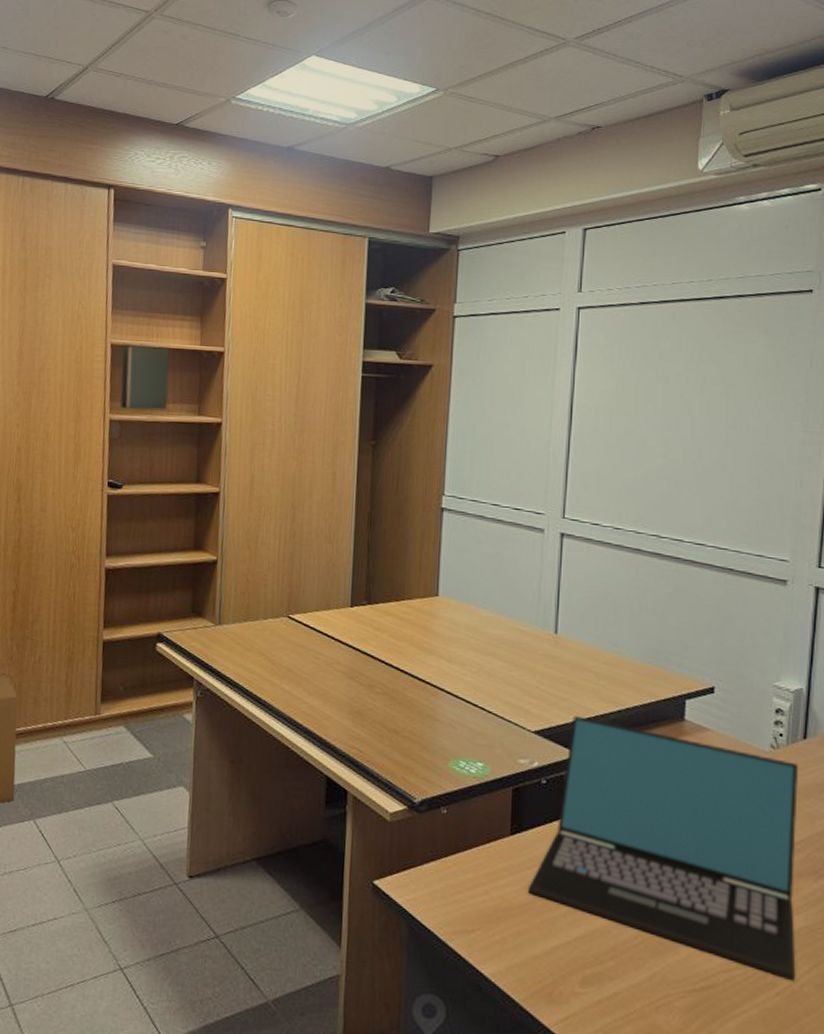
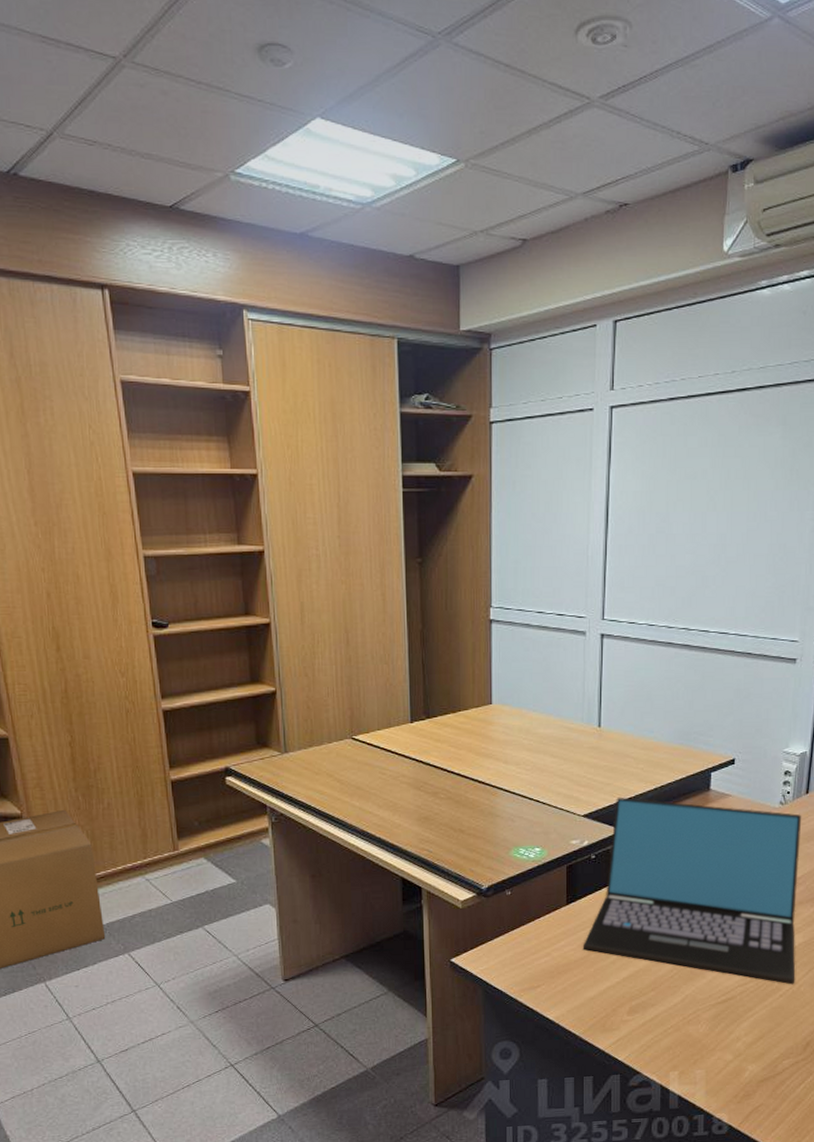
binder: present [119,343,170,411] -> none [145,470,205,544]

